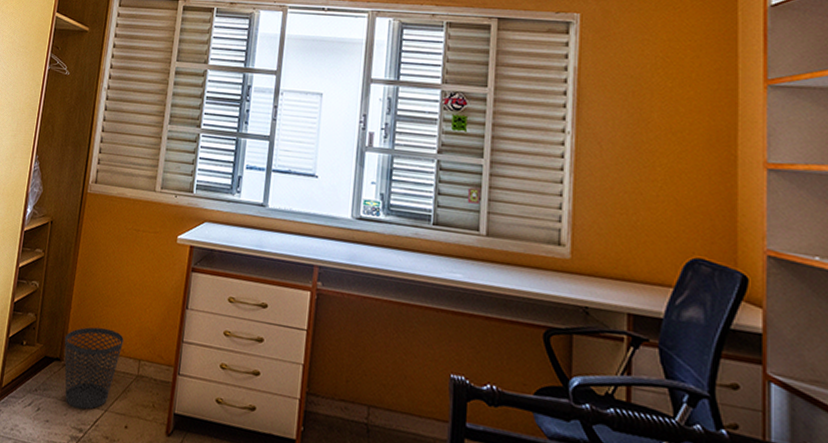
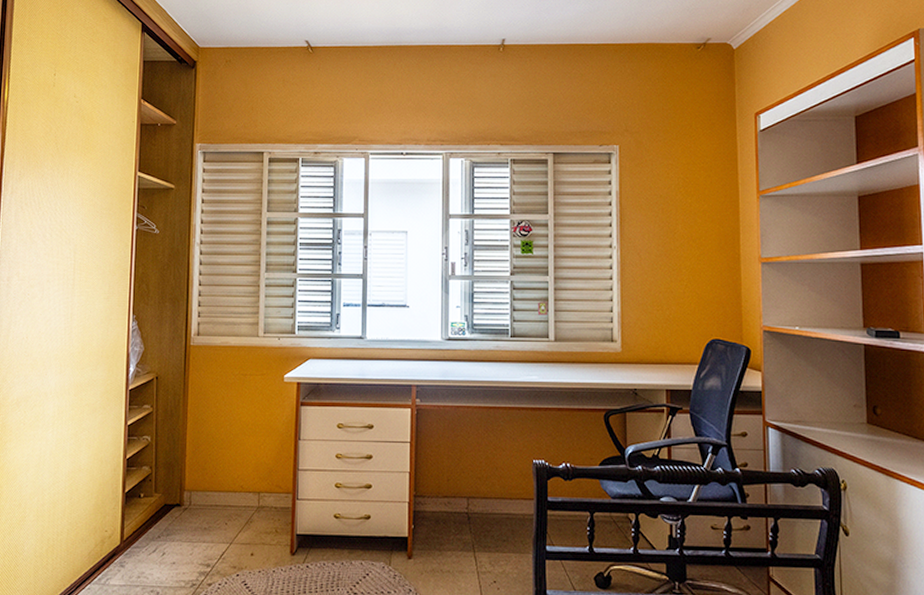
wastebasket: present [64,327,124,410] -> none [182,469,242,547]

